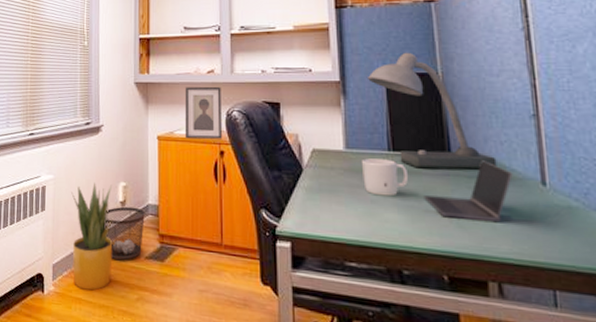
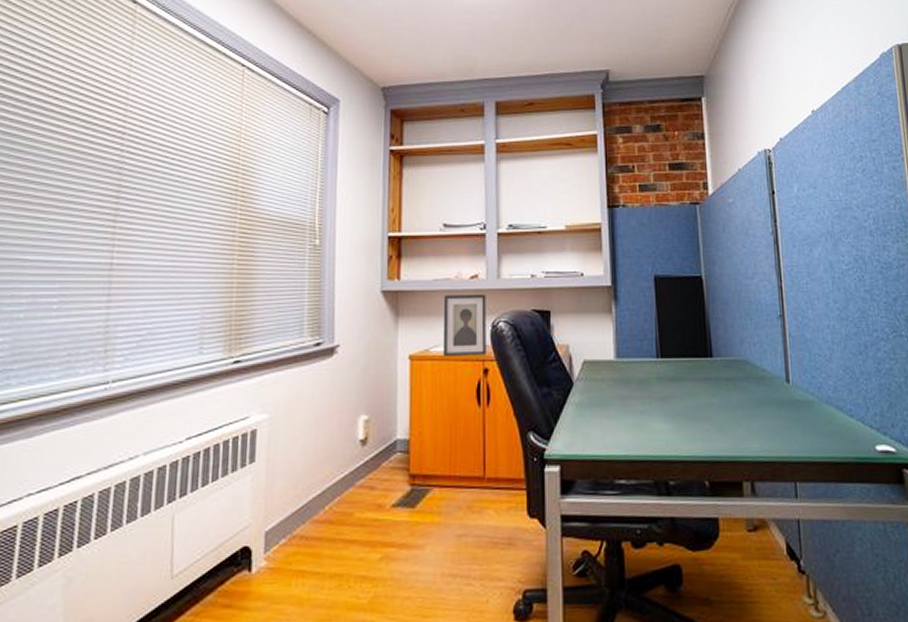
planter: present [71,182,113,291] -> none [293,418,350,558]
waste bin: present [106,206,145,261] -> none [340,445,392,514]
mug: present [361,158,409,197] -> none [631,367,675,406]
desk lamp: present [368,52,497,170] -> none [638,255,751,374]
laptop computer: present [424,160,513,221] -> none [688,362,763,422]

